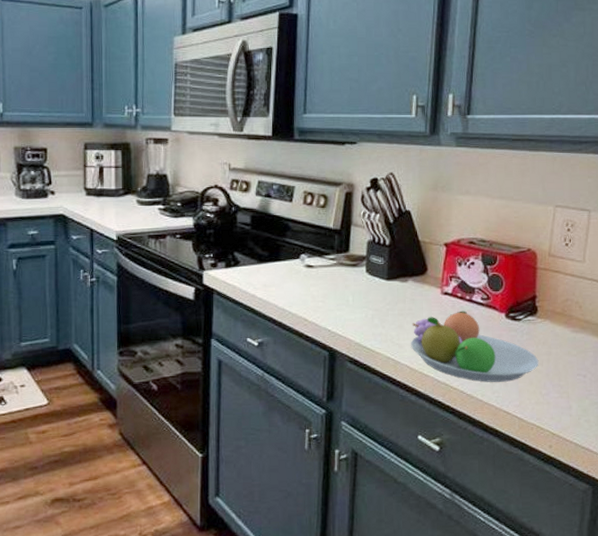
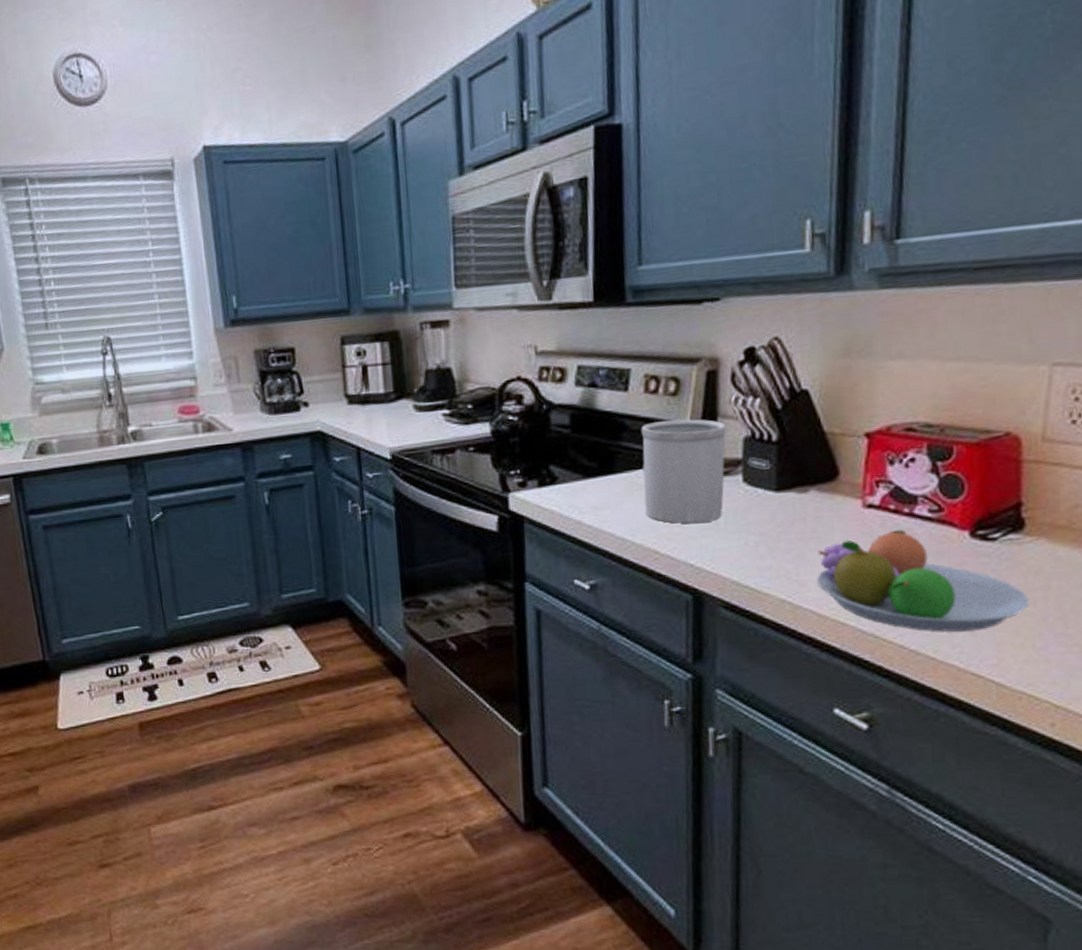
utensil holder: none [299,225,357,300] -> present [640,419,727,524]

